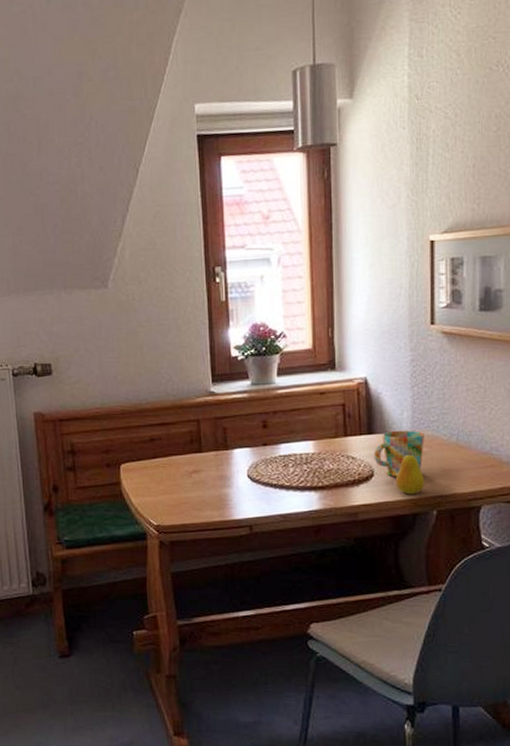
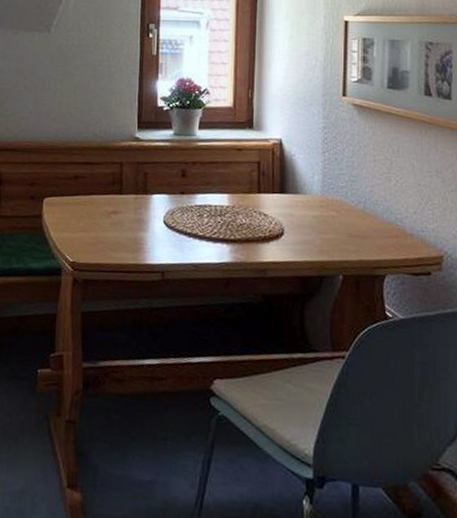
mug: present [374,430,424,477] -> none [284,192,333,238]
fruit: present [395,450,425,495] -> none [304,213,332,257]

